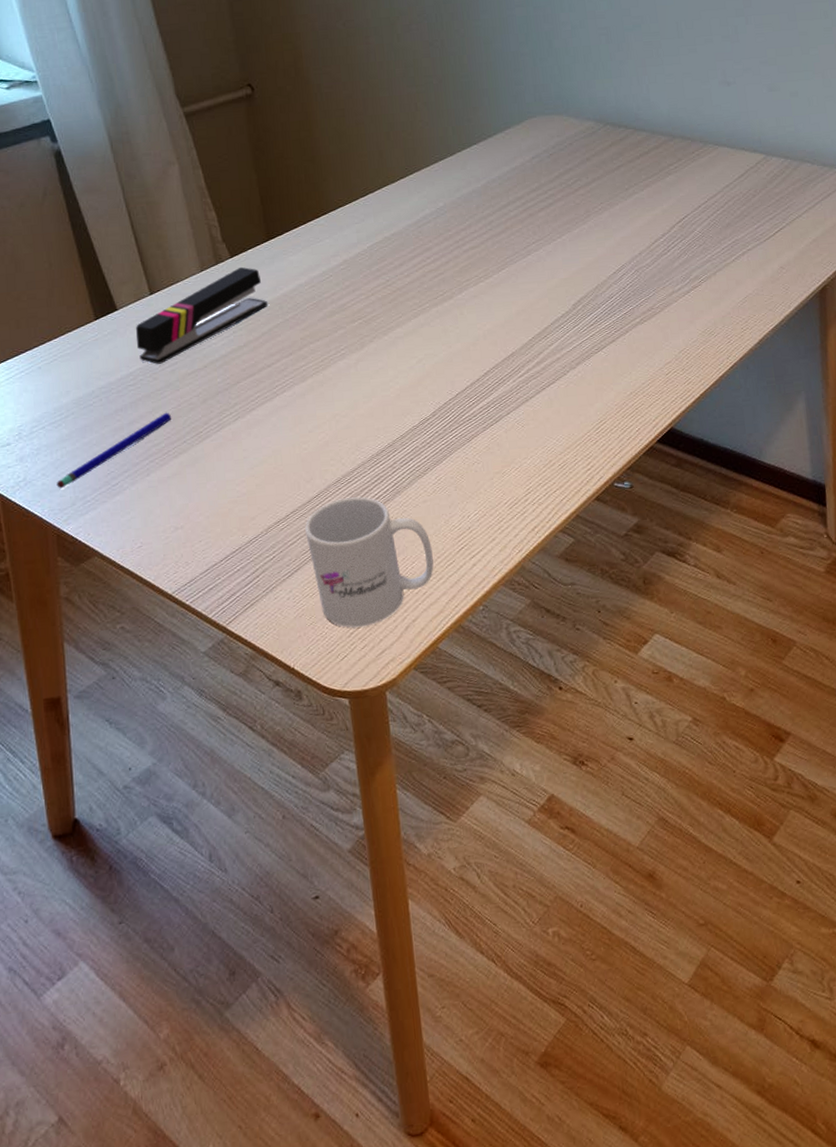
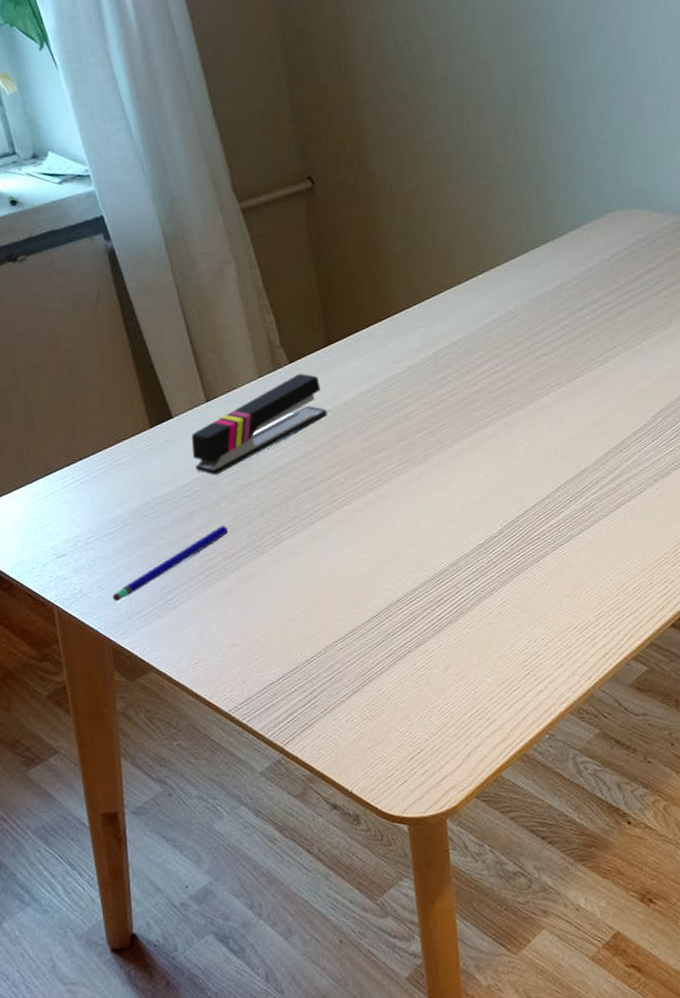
mug: present [305,496,434,628] -> none [364,617,498,753]

